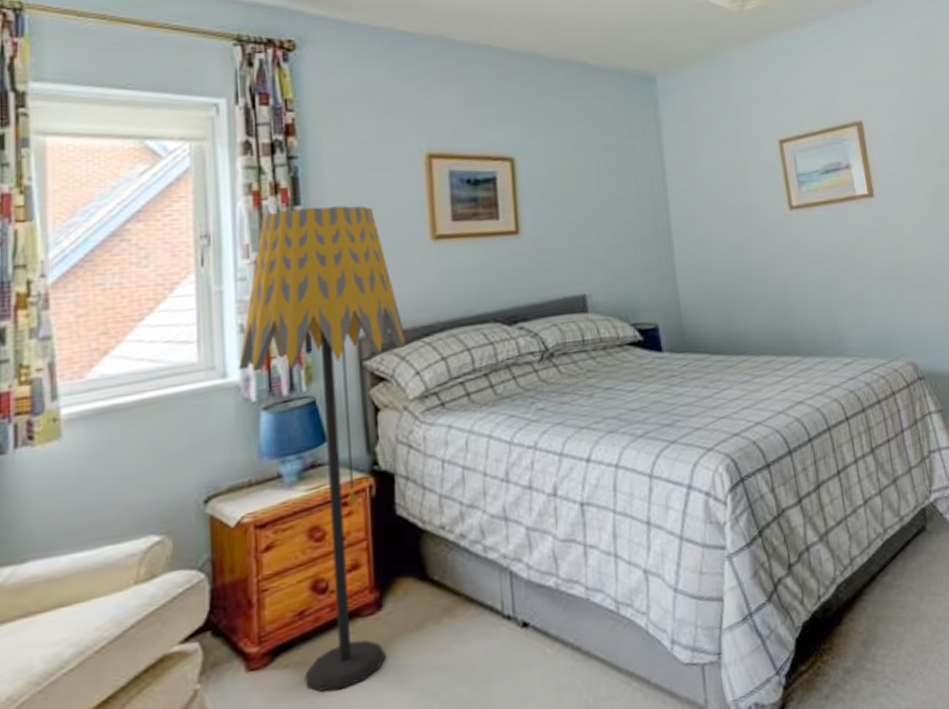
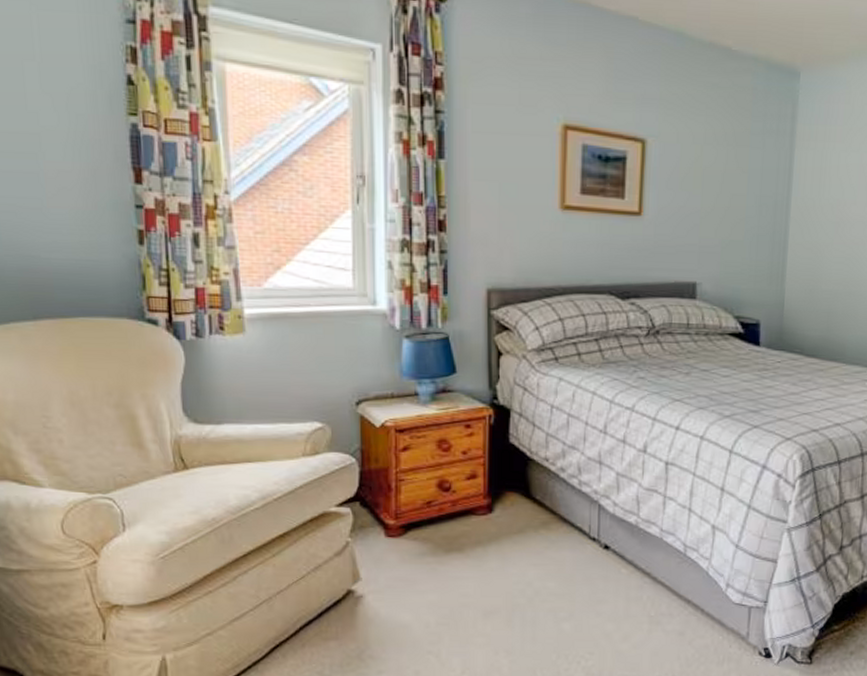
floor lamp: present [239,206,407,692] -> none [386,162,530,564]

